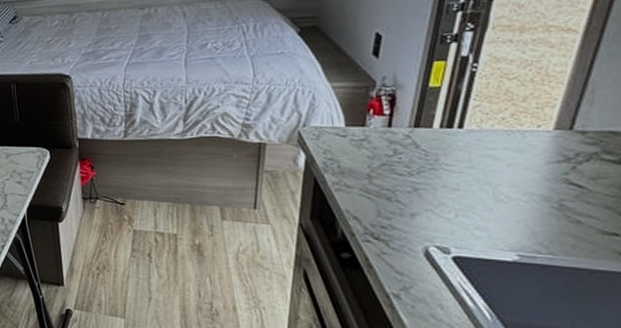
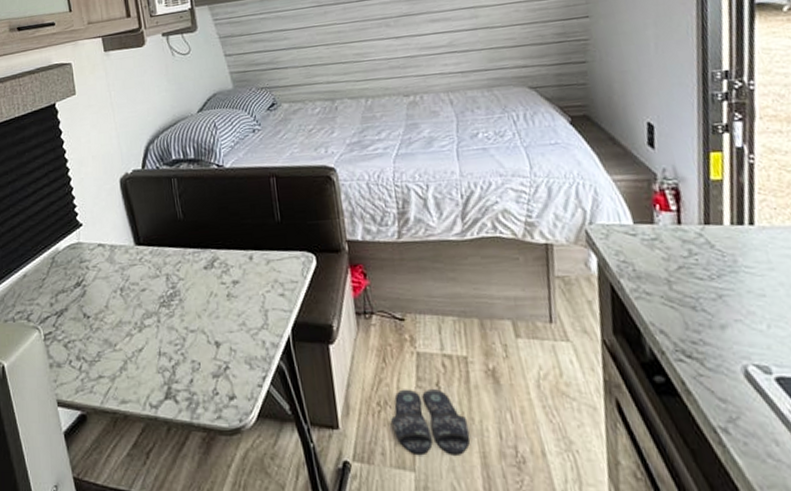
slippers: none [108,258,173,308] -> present [391,389,470,455]

